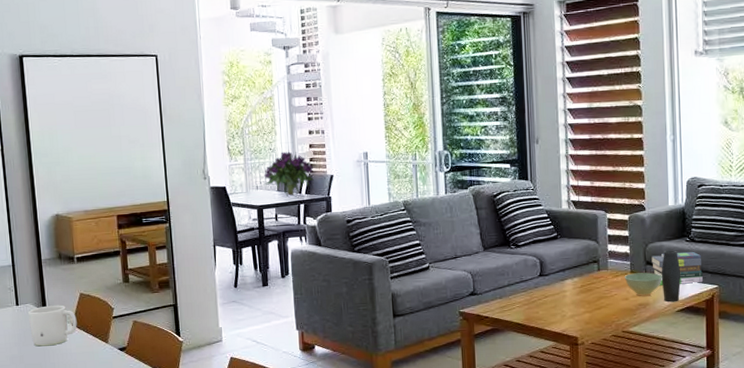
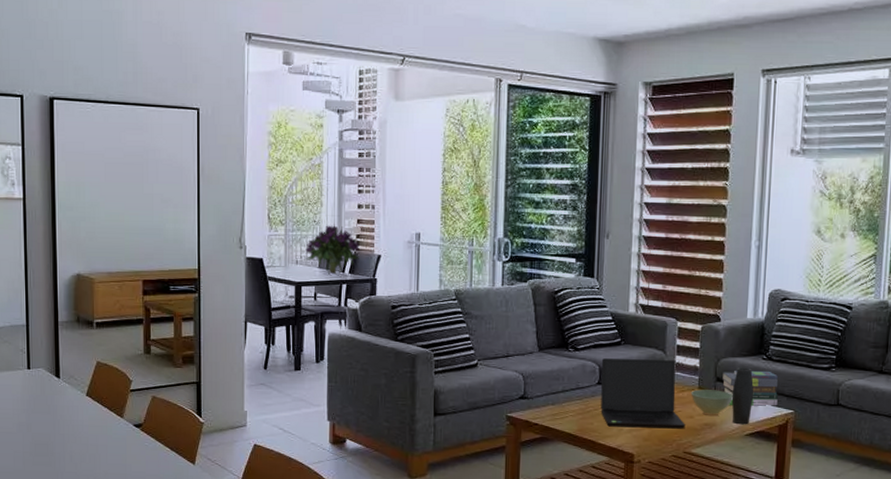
mug: present [28,305,77,347] -> none [40,372,92,416]
laptop: none [541,249,622,313] -> present [600,358,685,428]

